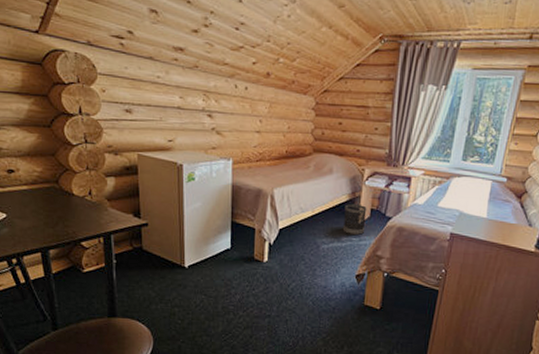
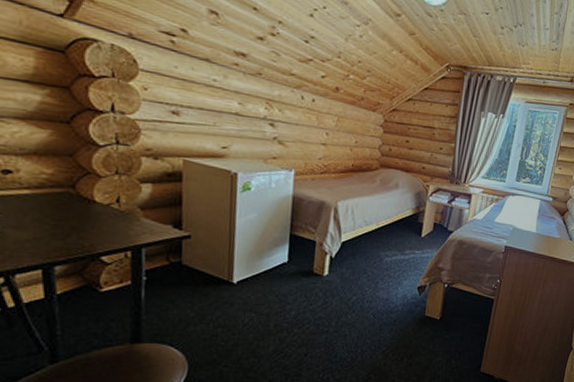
wastebasket: present [342,204,367,235] -> none [406,218,430,248]

